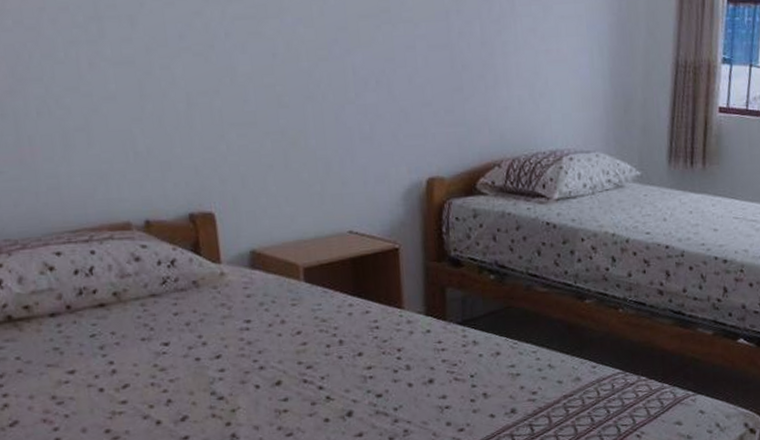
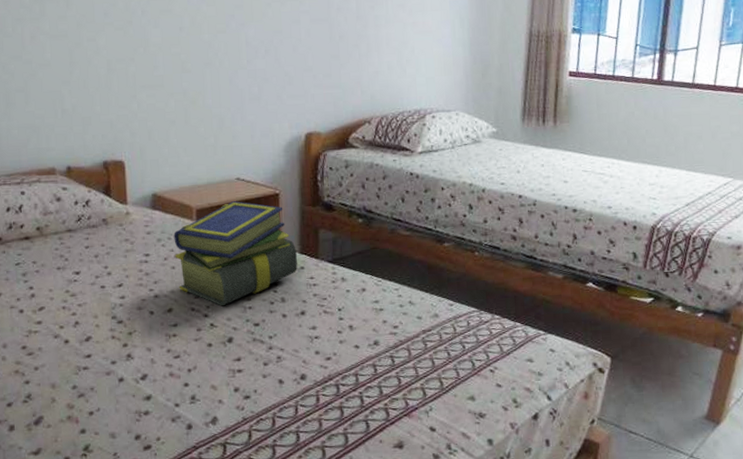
stack of books: none [278,257,423,377] -> present [173,201,297,306]

